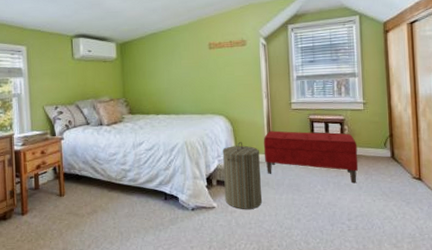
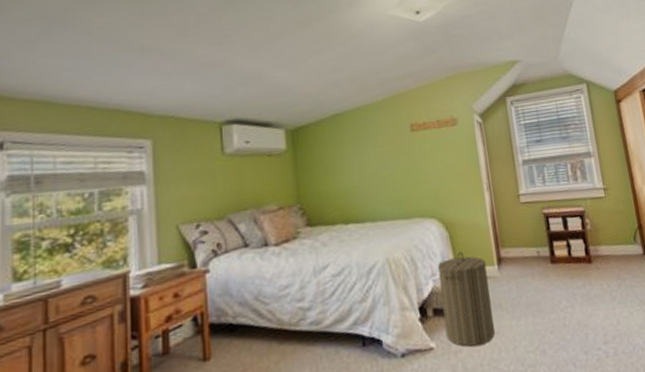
bench: present [263,130,359,184] -> none [489,228,609,294]

